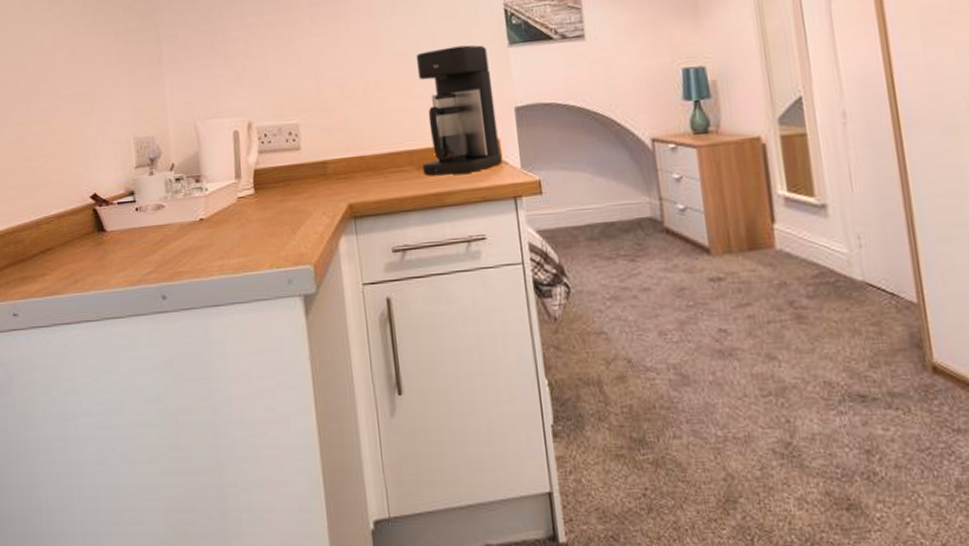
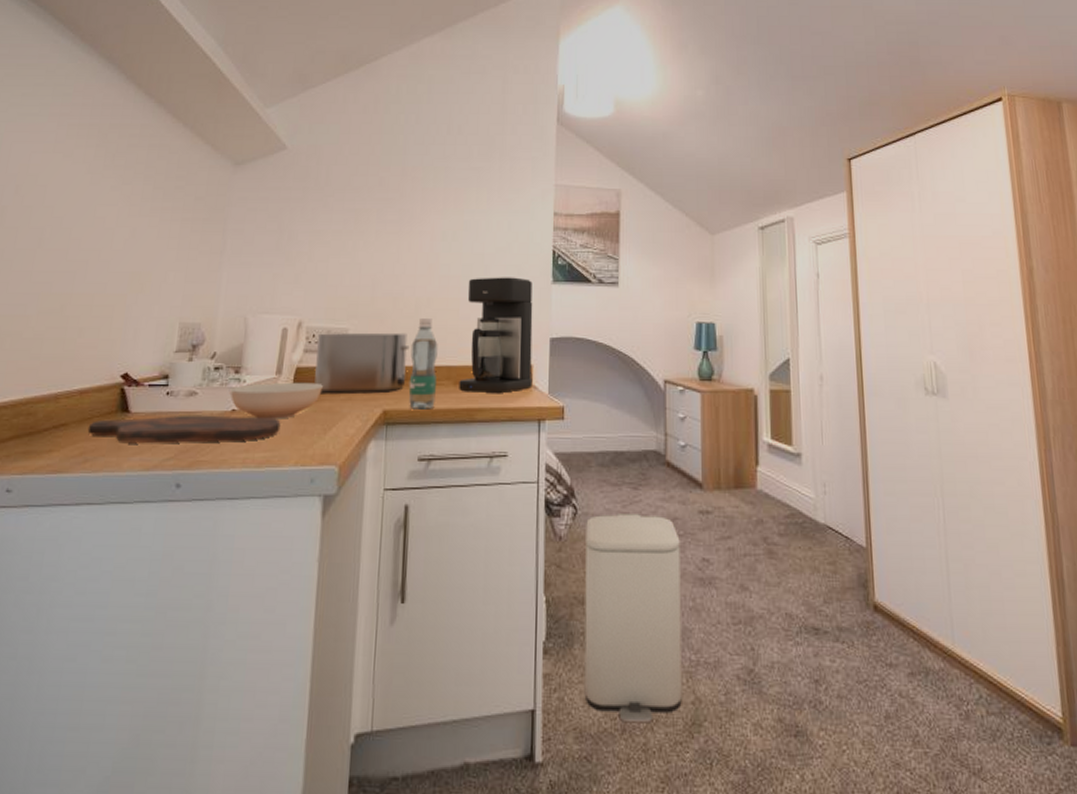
cutting board: none [71,223,250,262] -> present [87,415,281,444]
bowl: none [193,183,285,226] -> present [228,382,324,419]
toaster: none [269,120,366,194] -> present [314,332,410,394]
bottle: none [366,102,401,200] -> present [408,318,438,410]
pedal bin: none [581,287,712,502] -> present [584,514,682,724]

